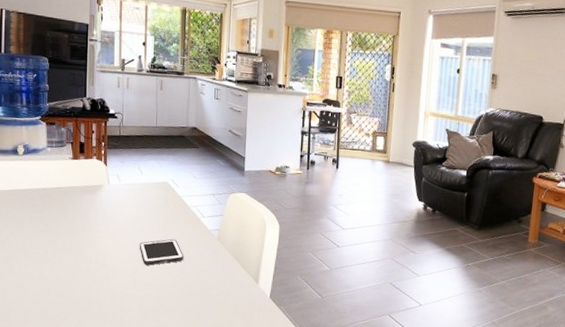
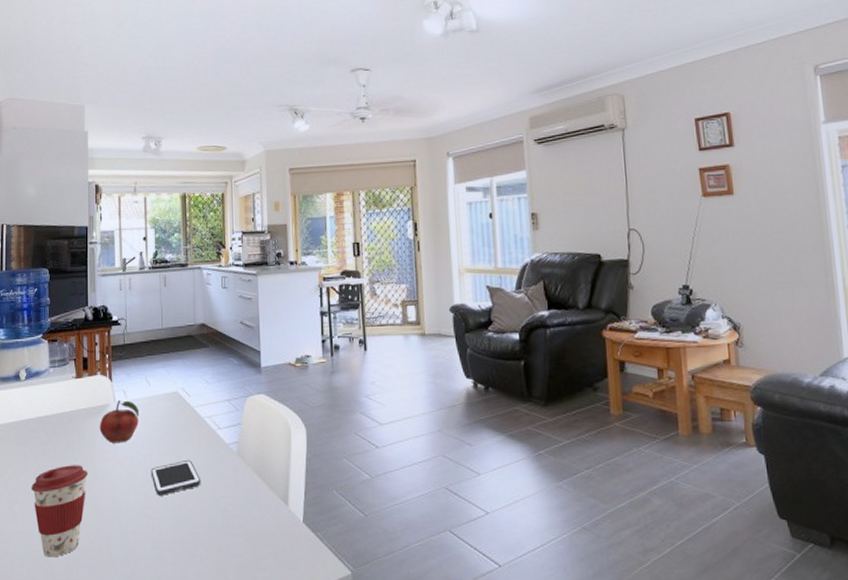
coffee cup: none [28,232,82,305] -> present [31,465,88,558]
fruit: none [93,183,132,219] -> present [99,400,140,444]

